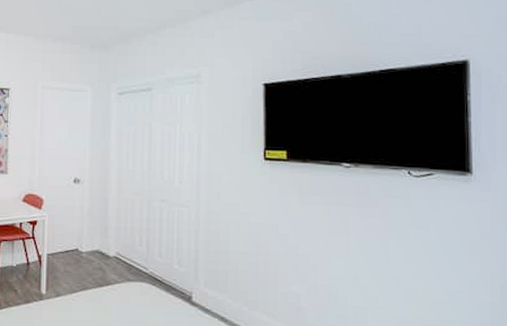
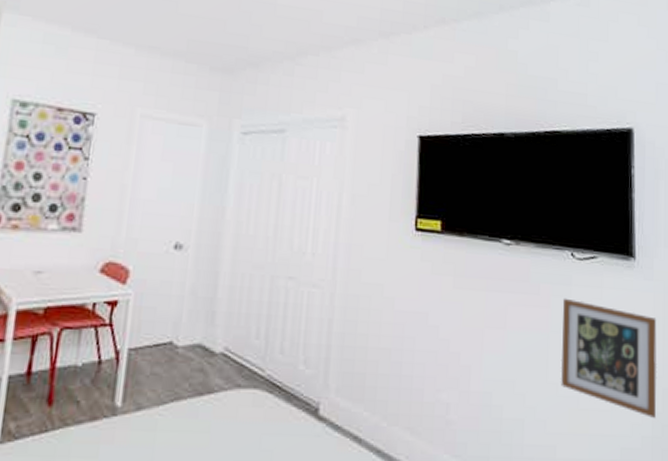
picture frame: none [400,209,496,307] -> present [560,298,657,418]

